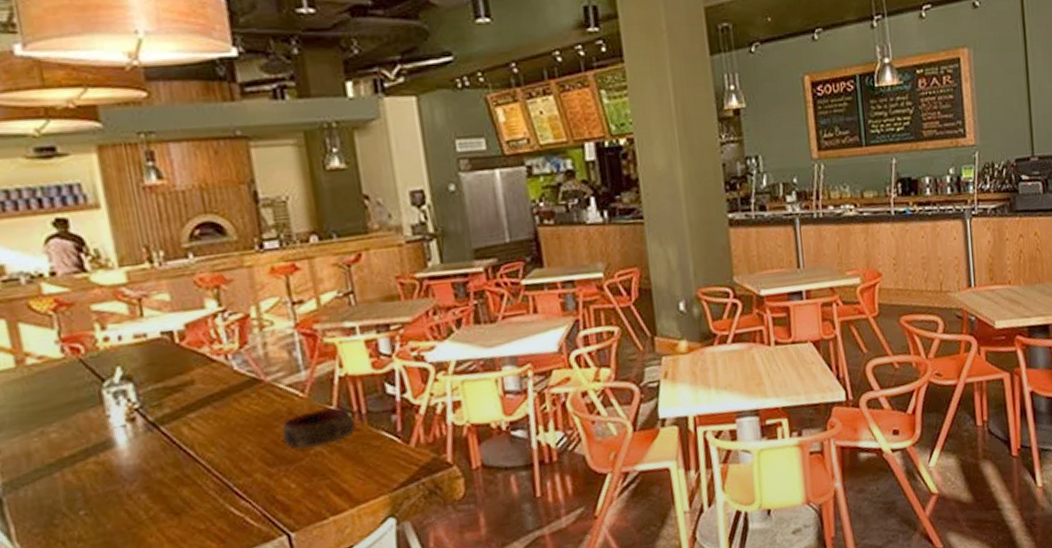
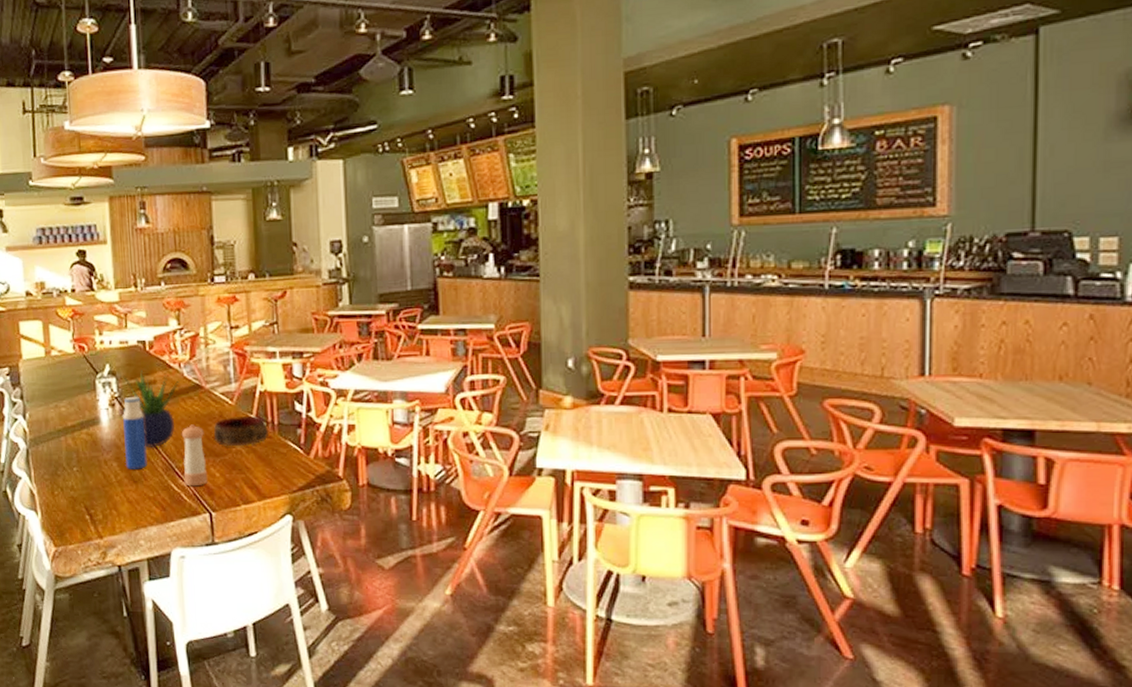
potted plant: none [143,368,228,468] -> present [123,370,179,447]
water bottle: none [149,402,193,500] -> present [123,396,147,469]
pepper shaker: none [237,428,281,507] -> present [181,424,208,487]

